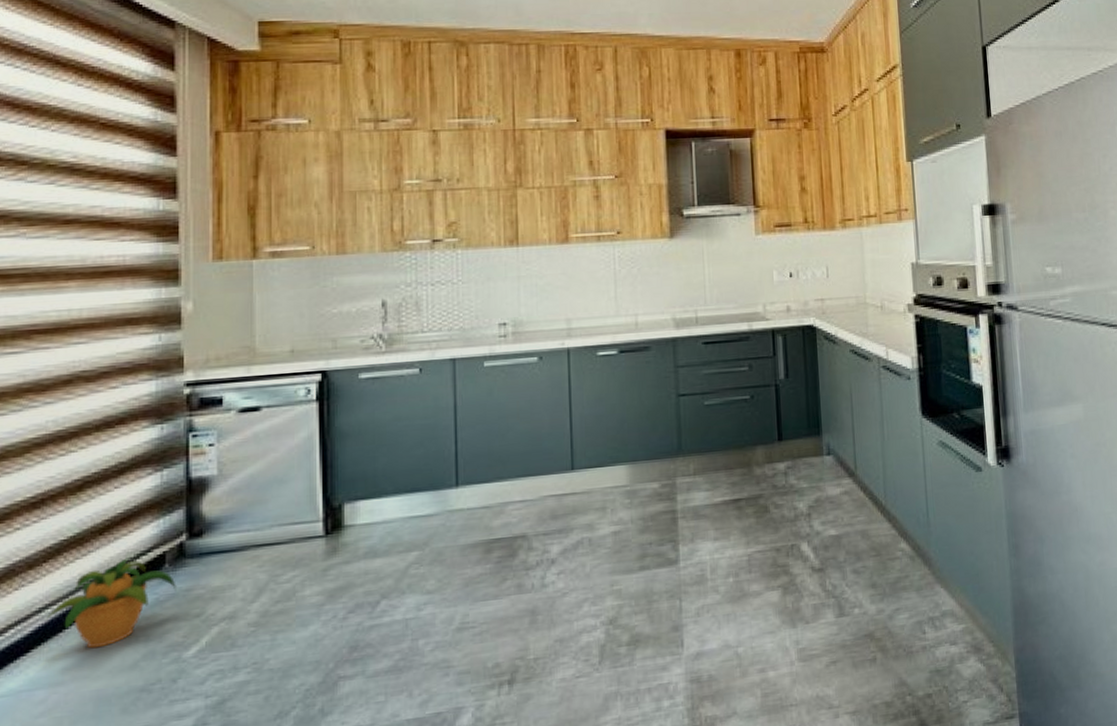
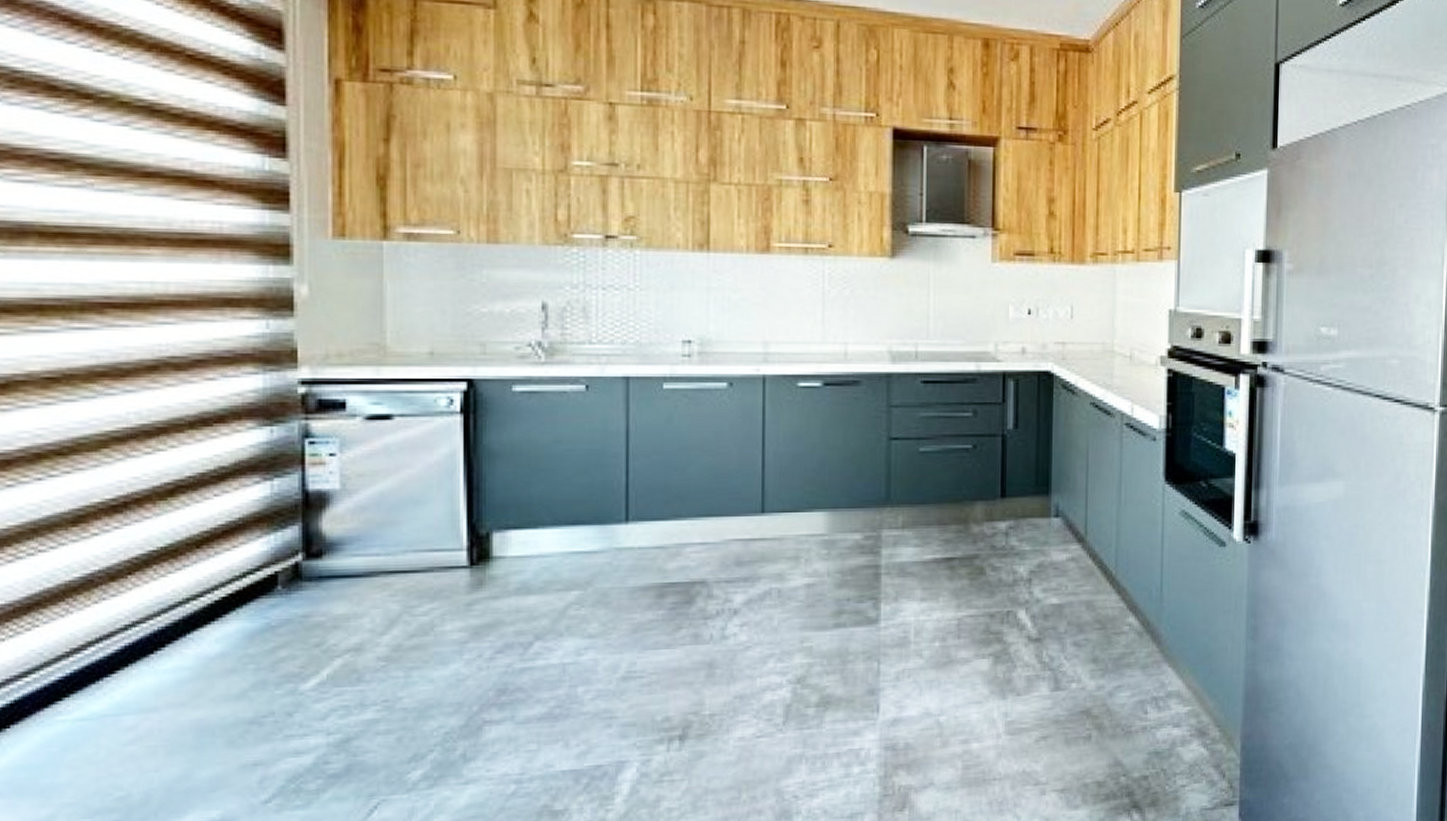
potted plant: present [45,557,176,649] -> none [132,575,291,674]

